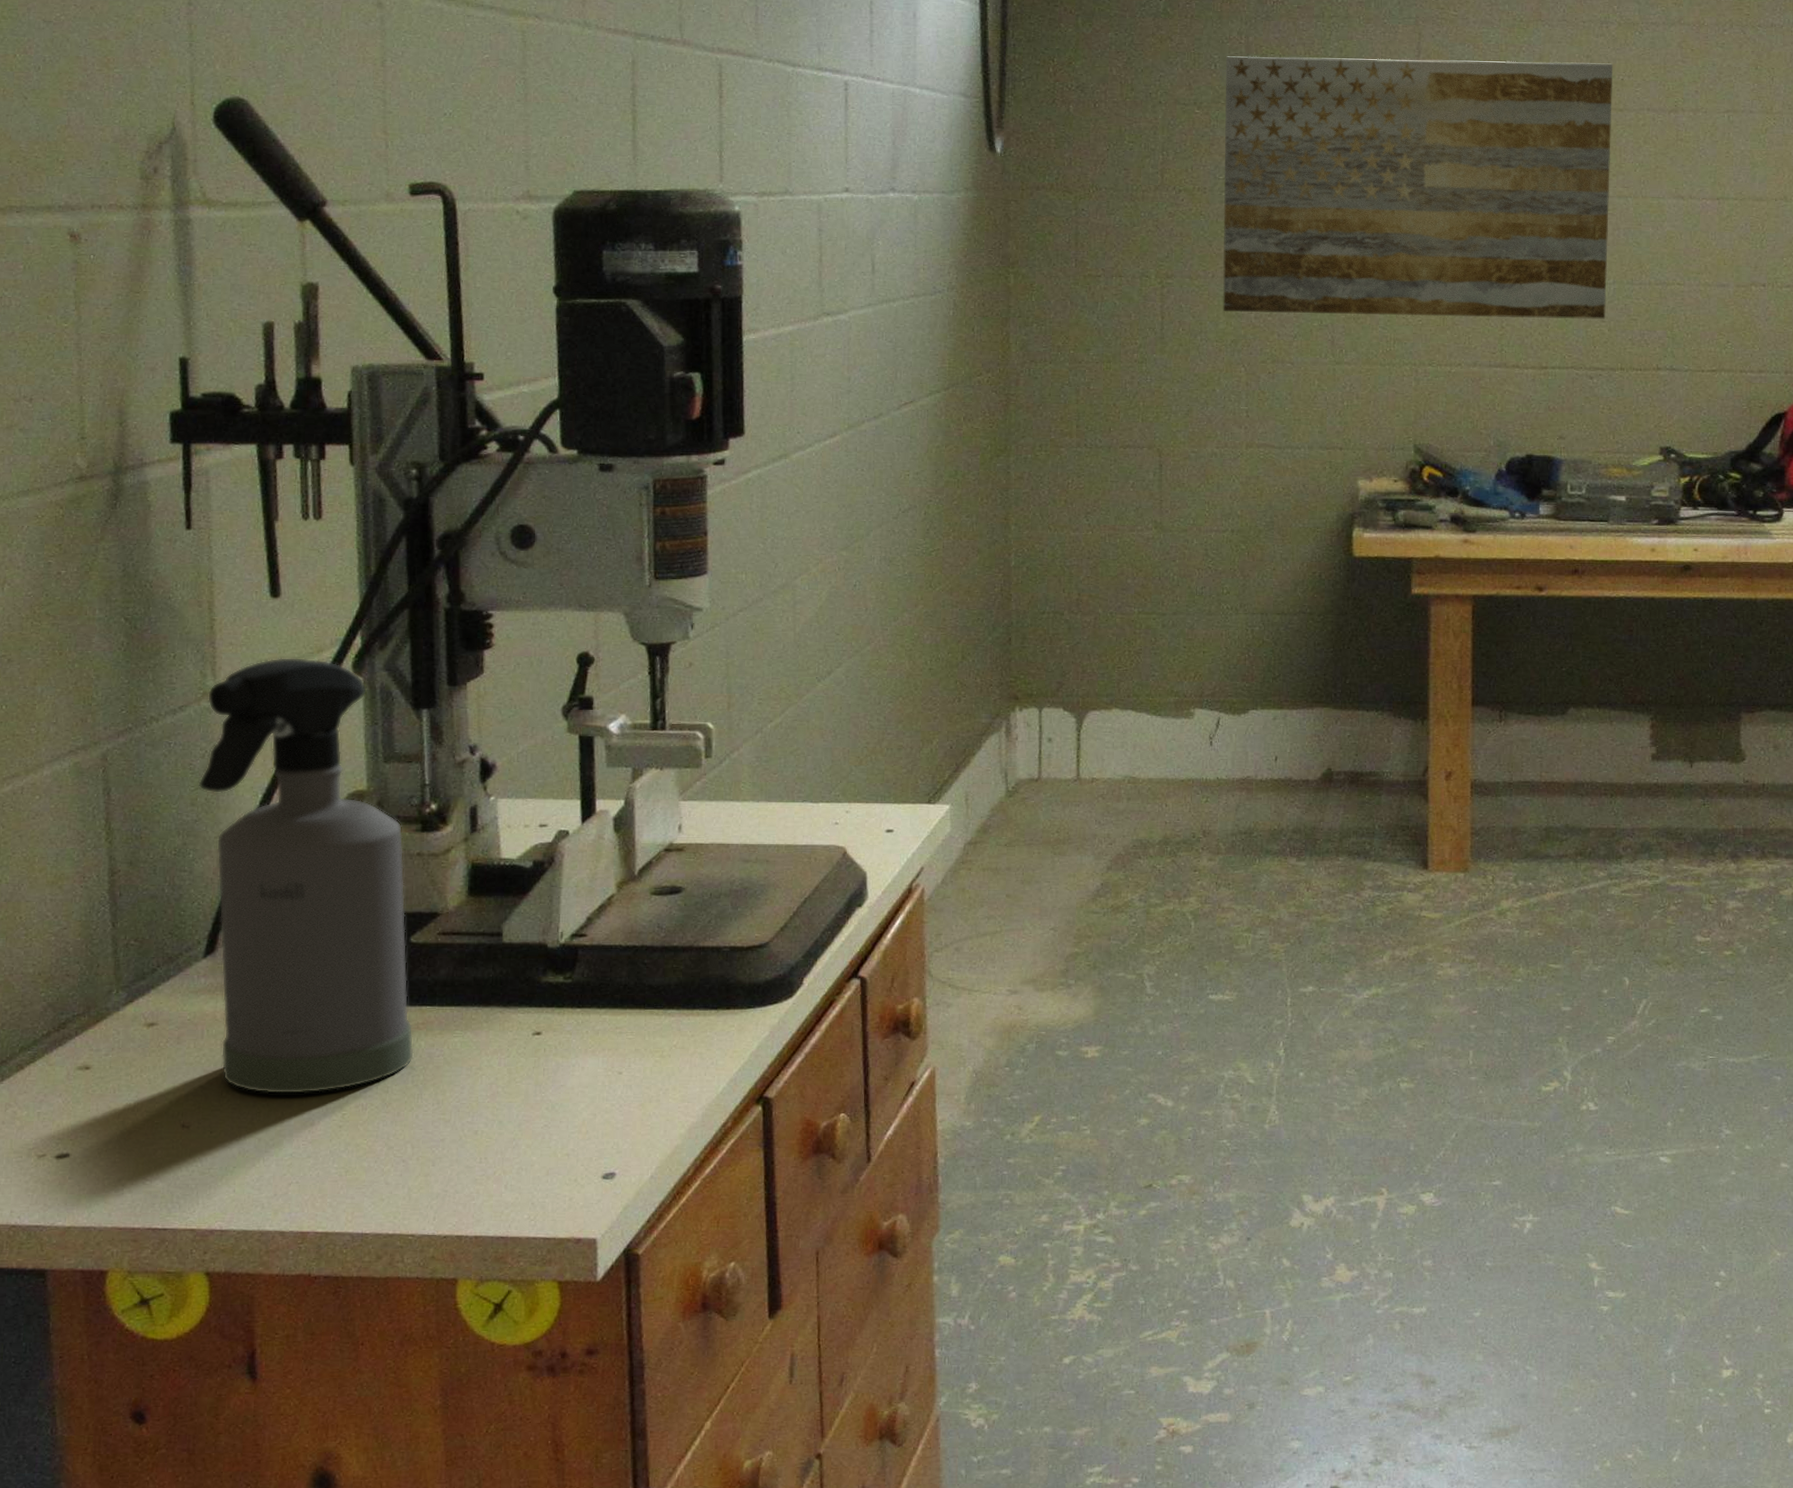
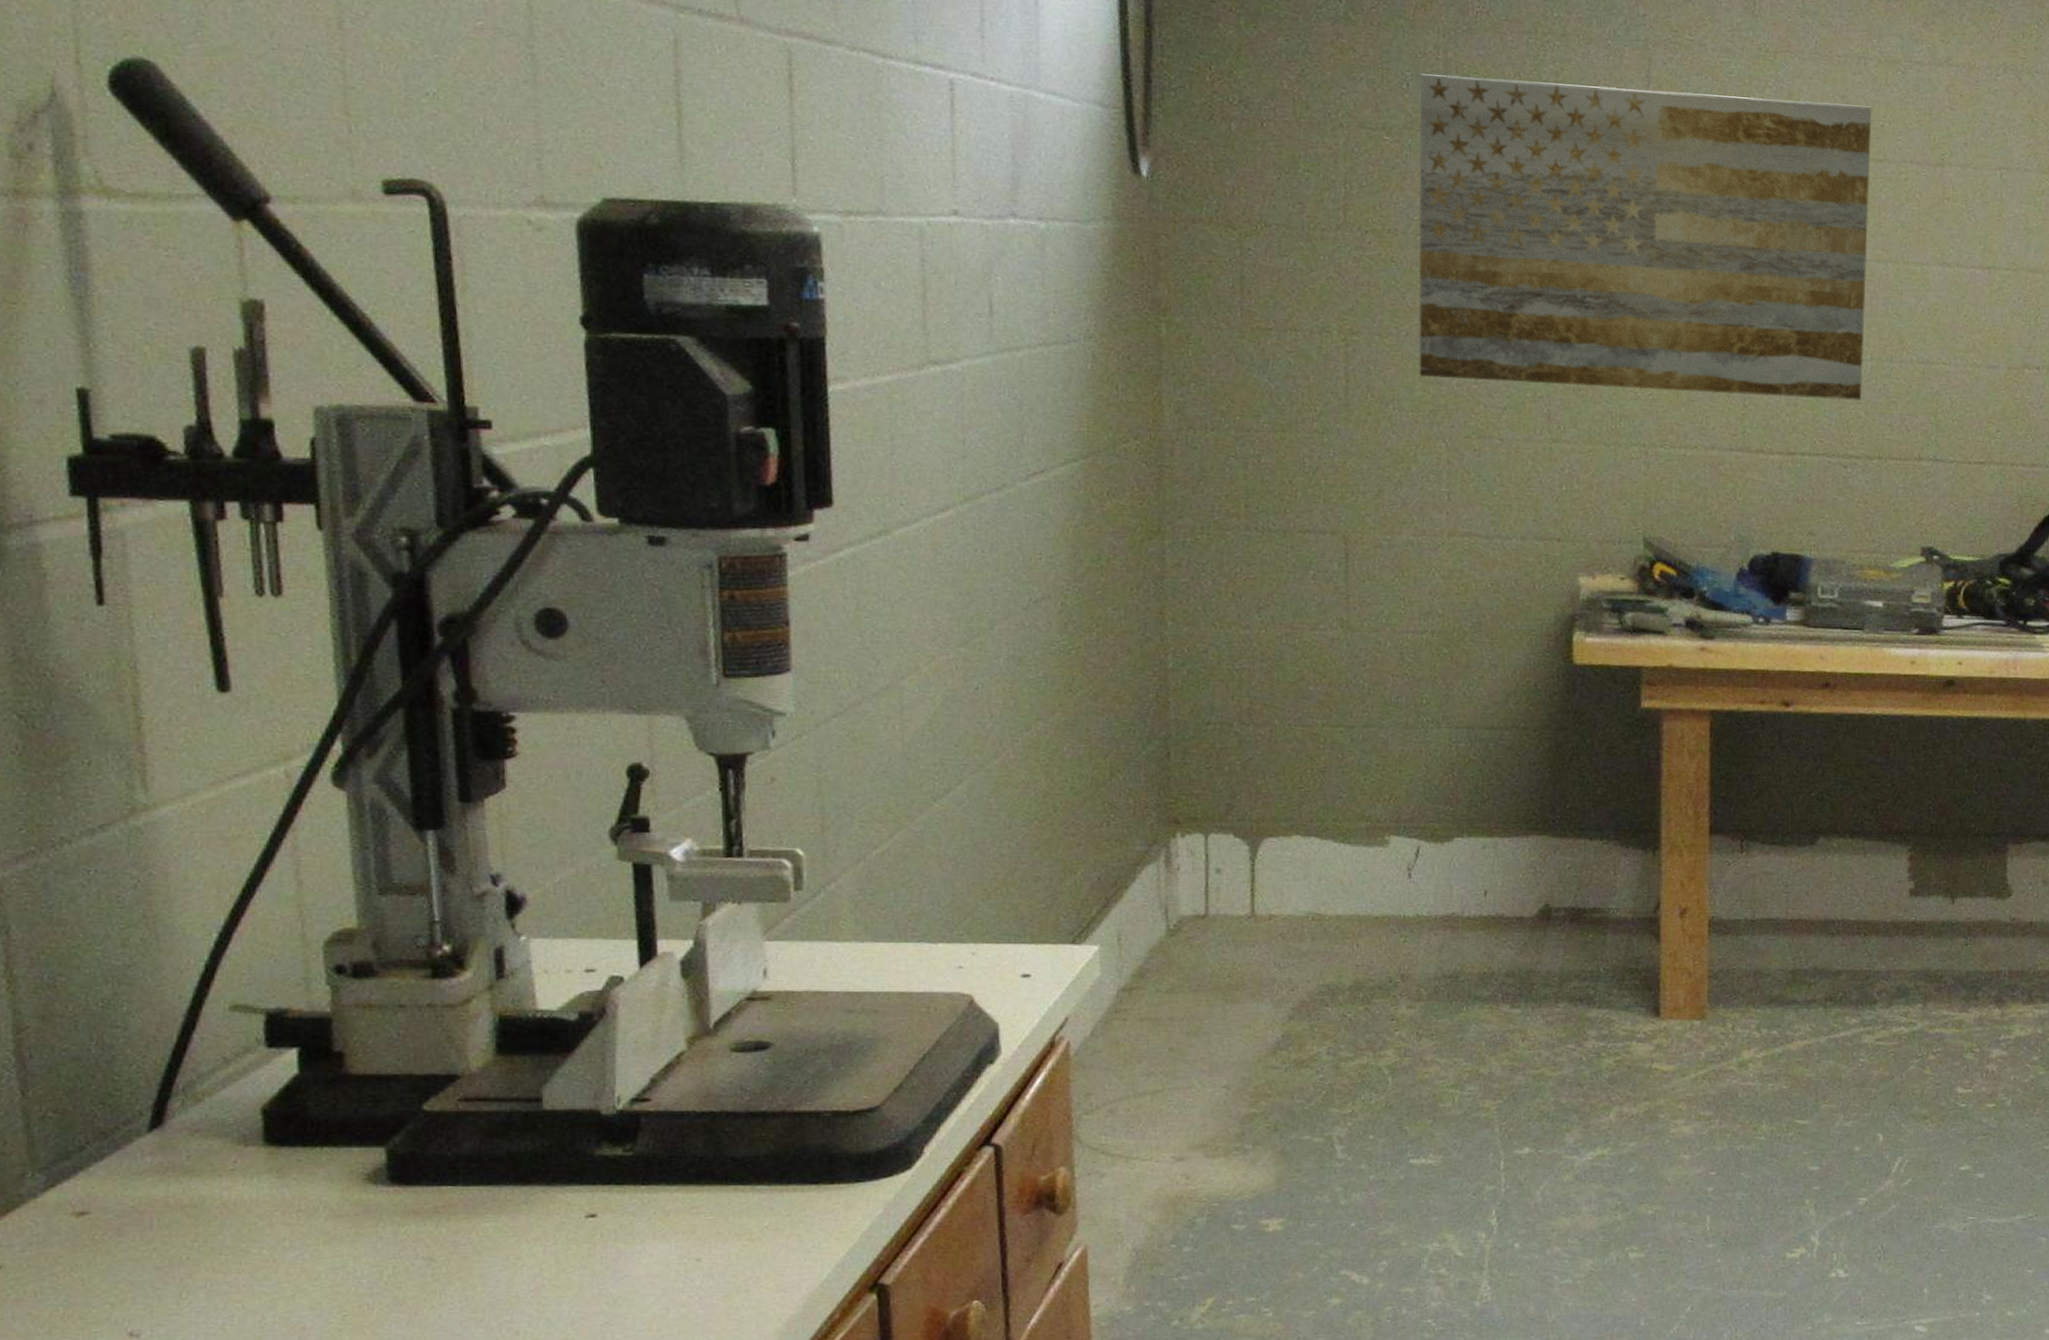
spray bottle: present [198,657,414,1095] -> none [130,765,433,1295]

